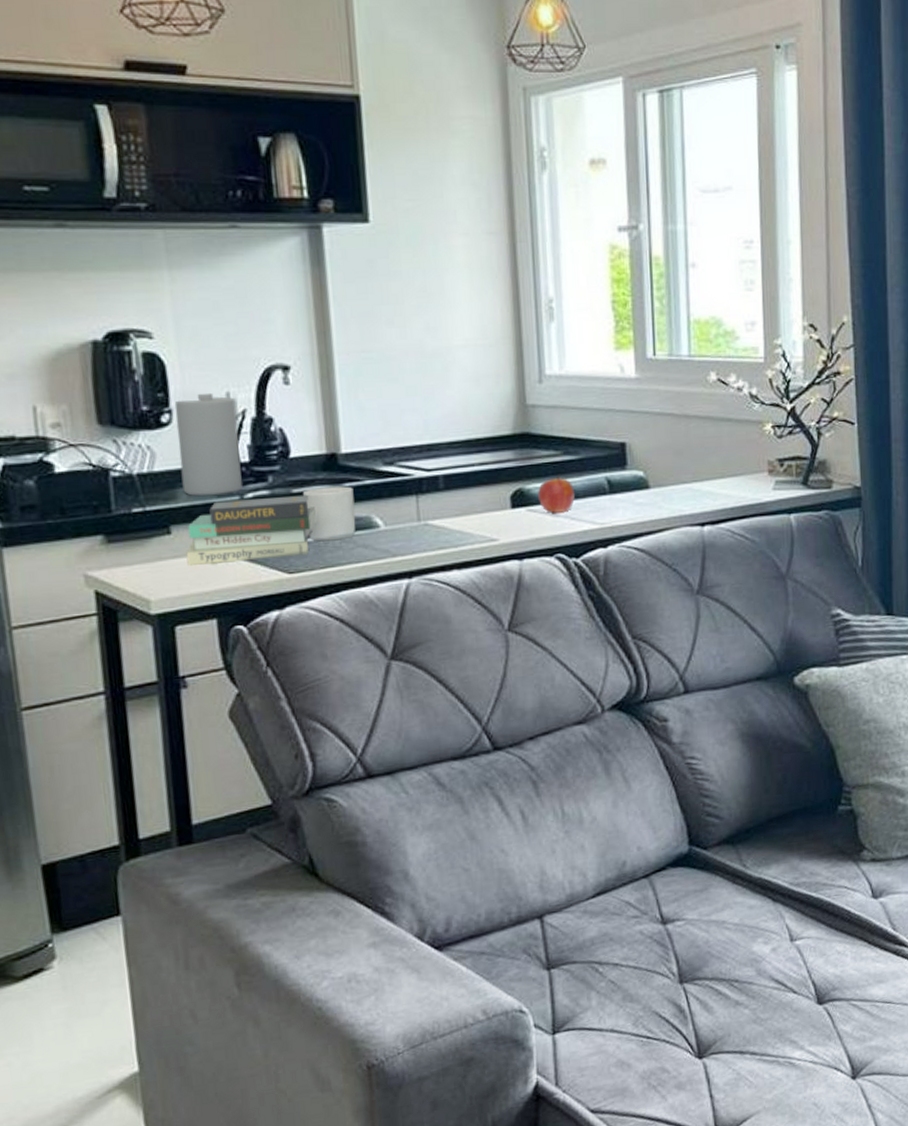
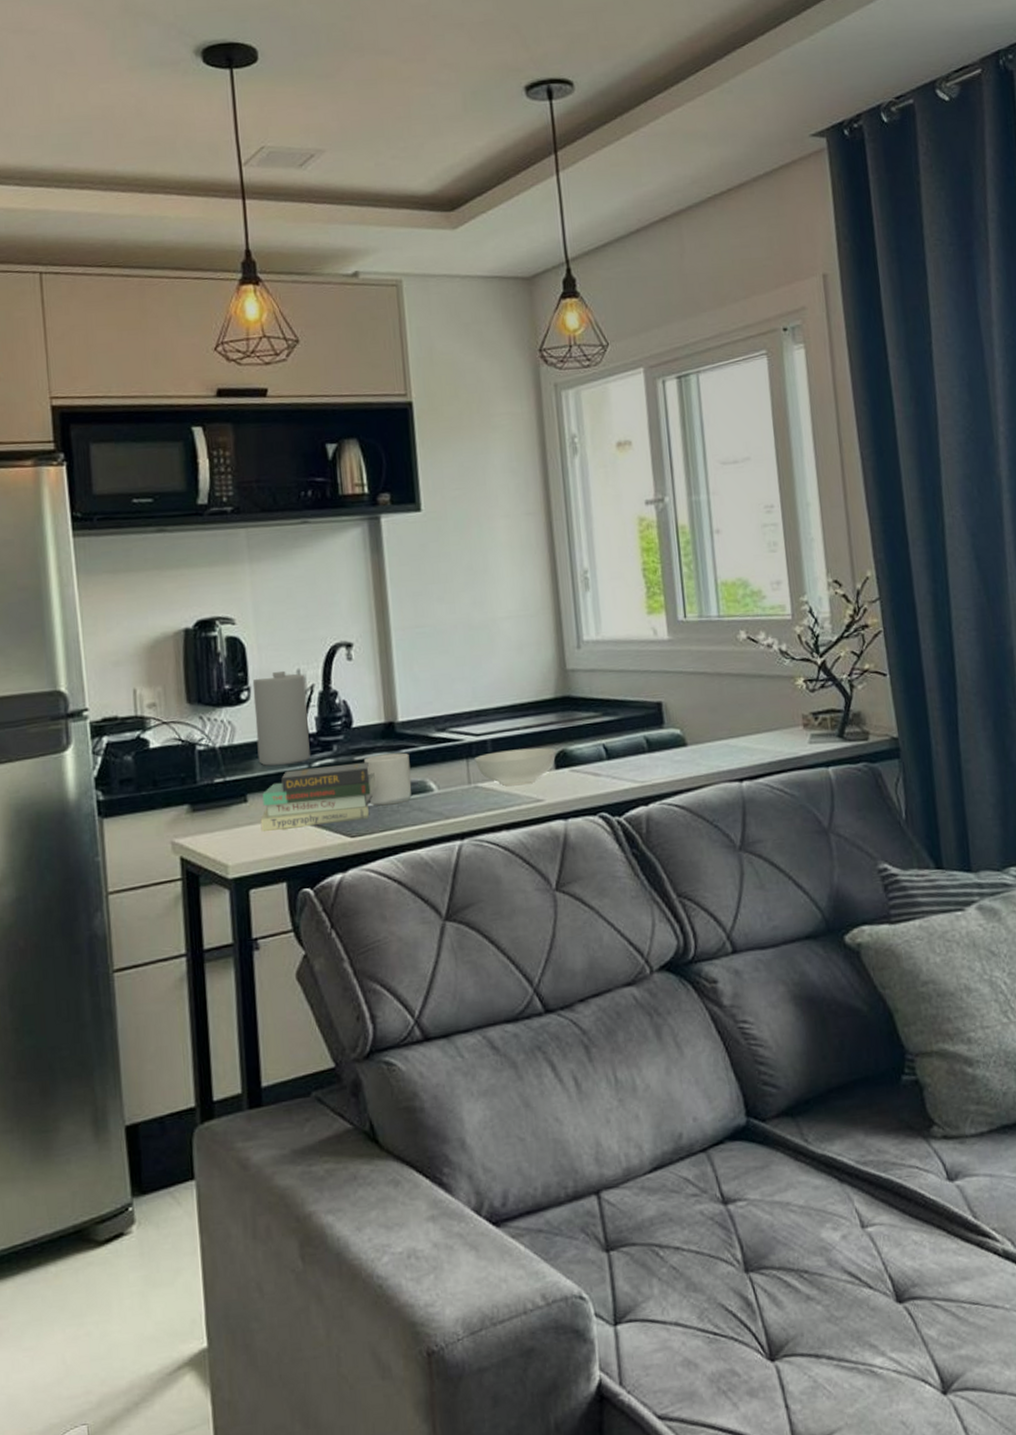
bowl: none [425,485,513,525] -> present [475,747,557,786]
fruit: present [538,474,575,513] -> none [580,734,615,773]

